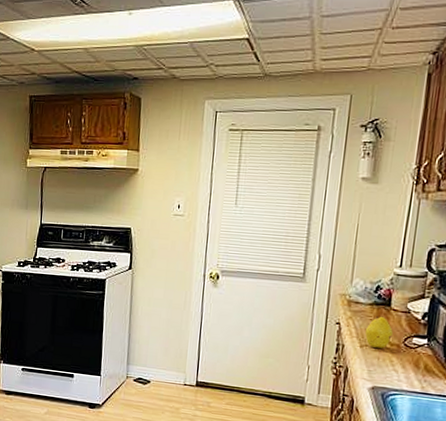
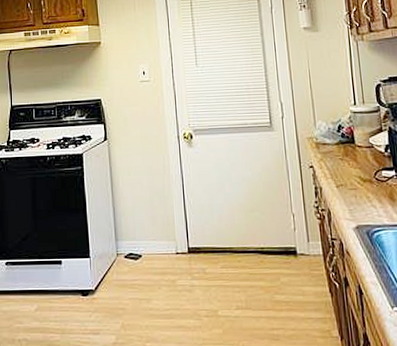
fruit: present [365,315,393,349] -> none [338,154,363,186]

